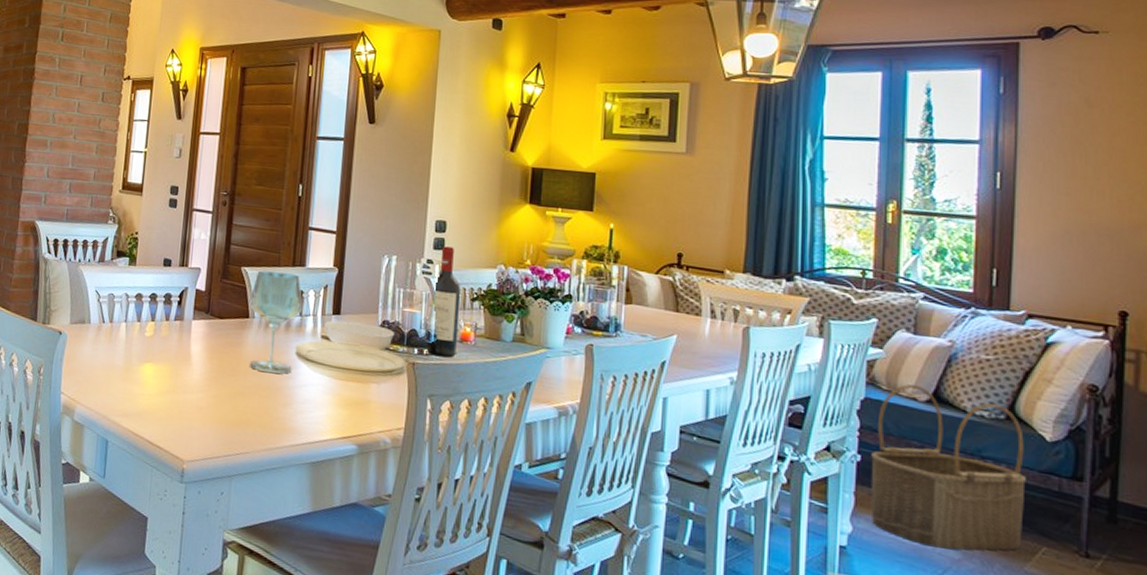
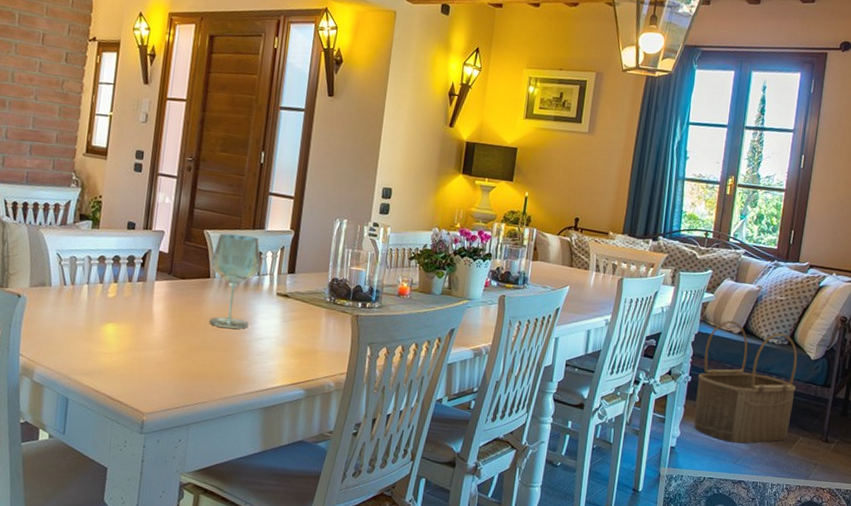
plate: present [295,341,407,385] -> none [252,298,352,336]
bowl: present [324,320,395,351] -> none [280,279,343,305]
wine bottle: present [426,246,461,358] -> none [369,211,401,310]

